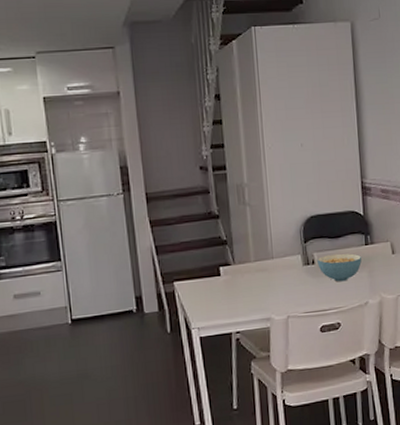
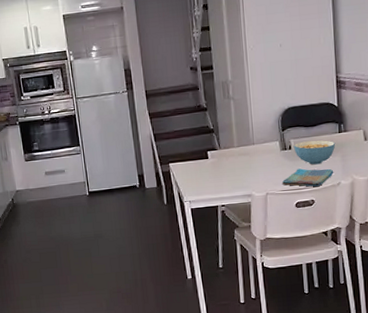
dish towel: none [305,286,361,308] -> present [282,168,334,187]

